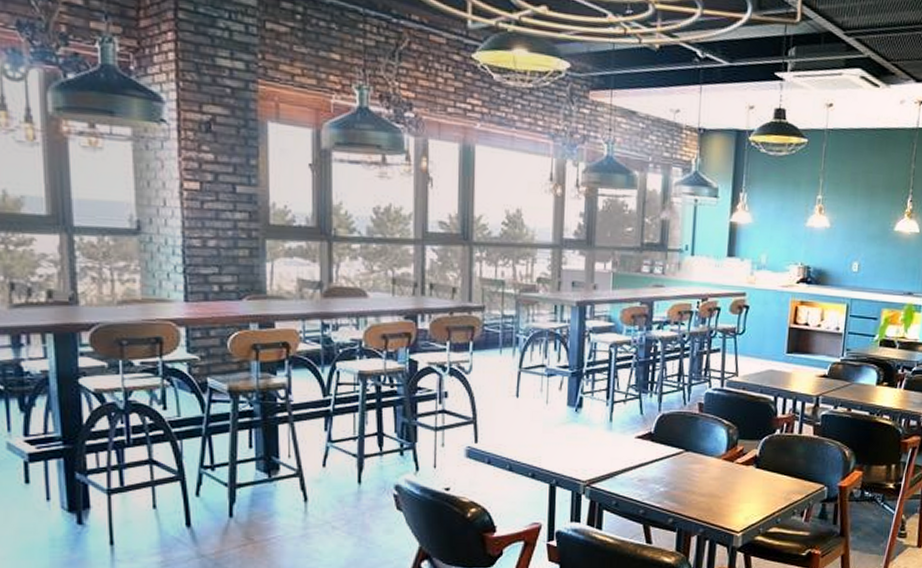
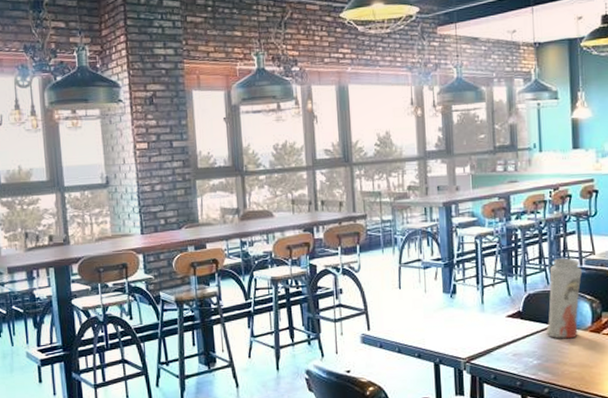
vase: none [676,377,722,466] -> present [546,258,582,339]

